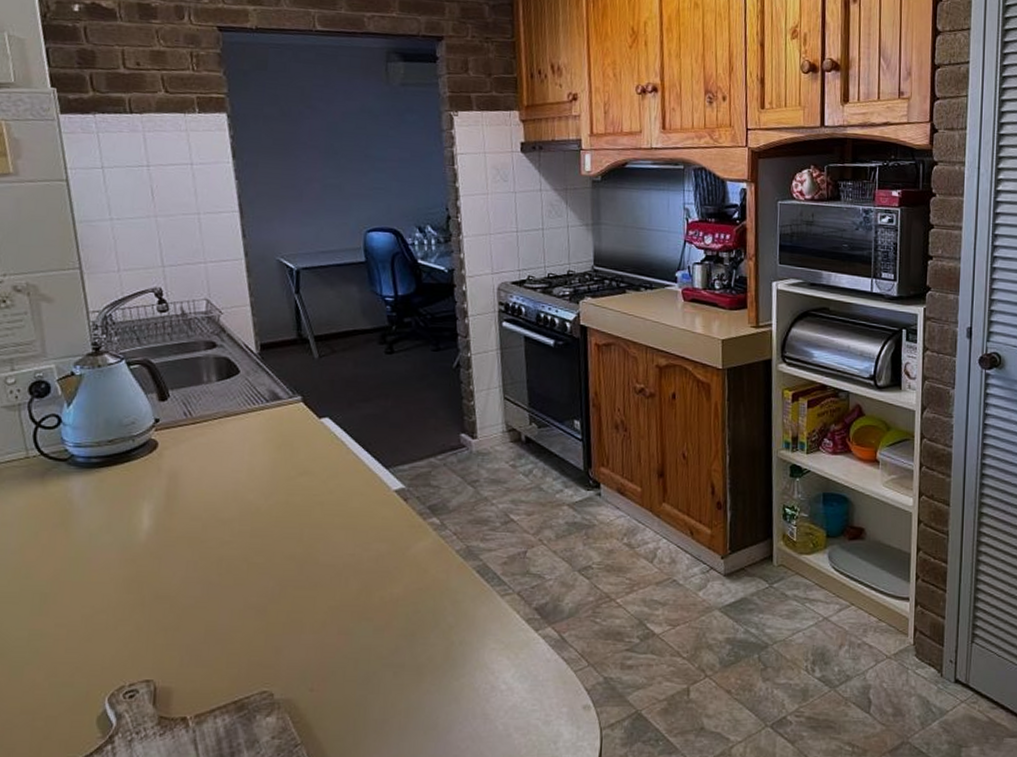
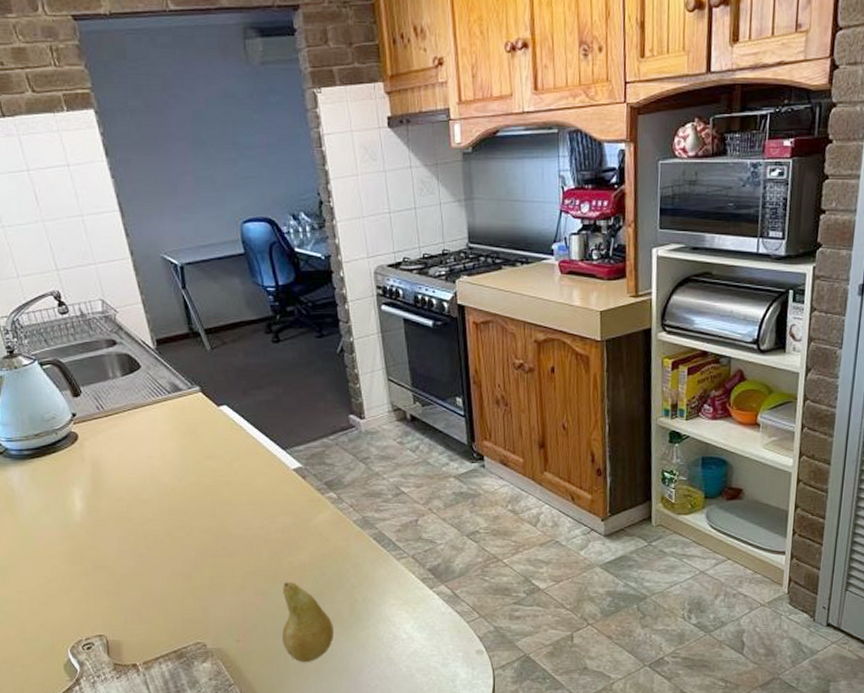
fruit: none [363,620,424,719] -> present [282,582,333,663]

